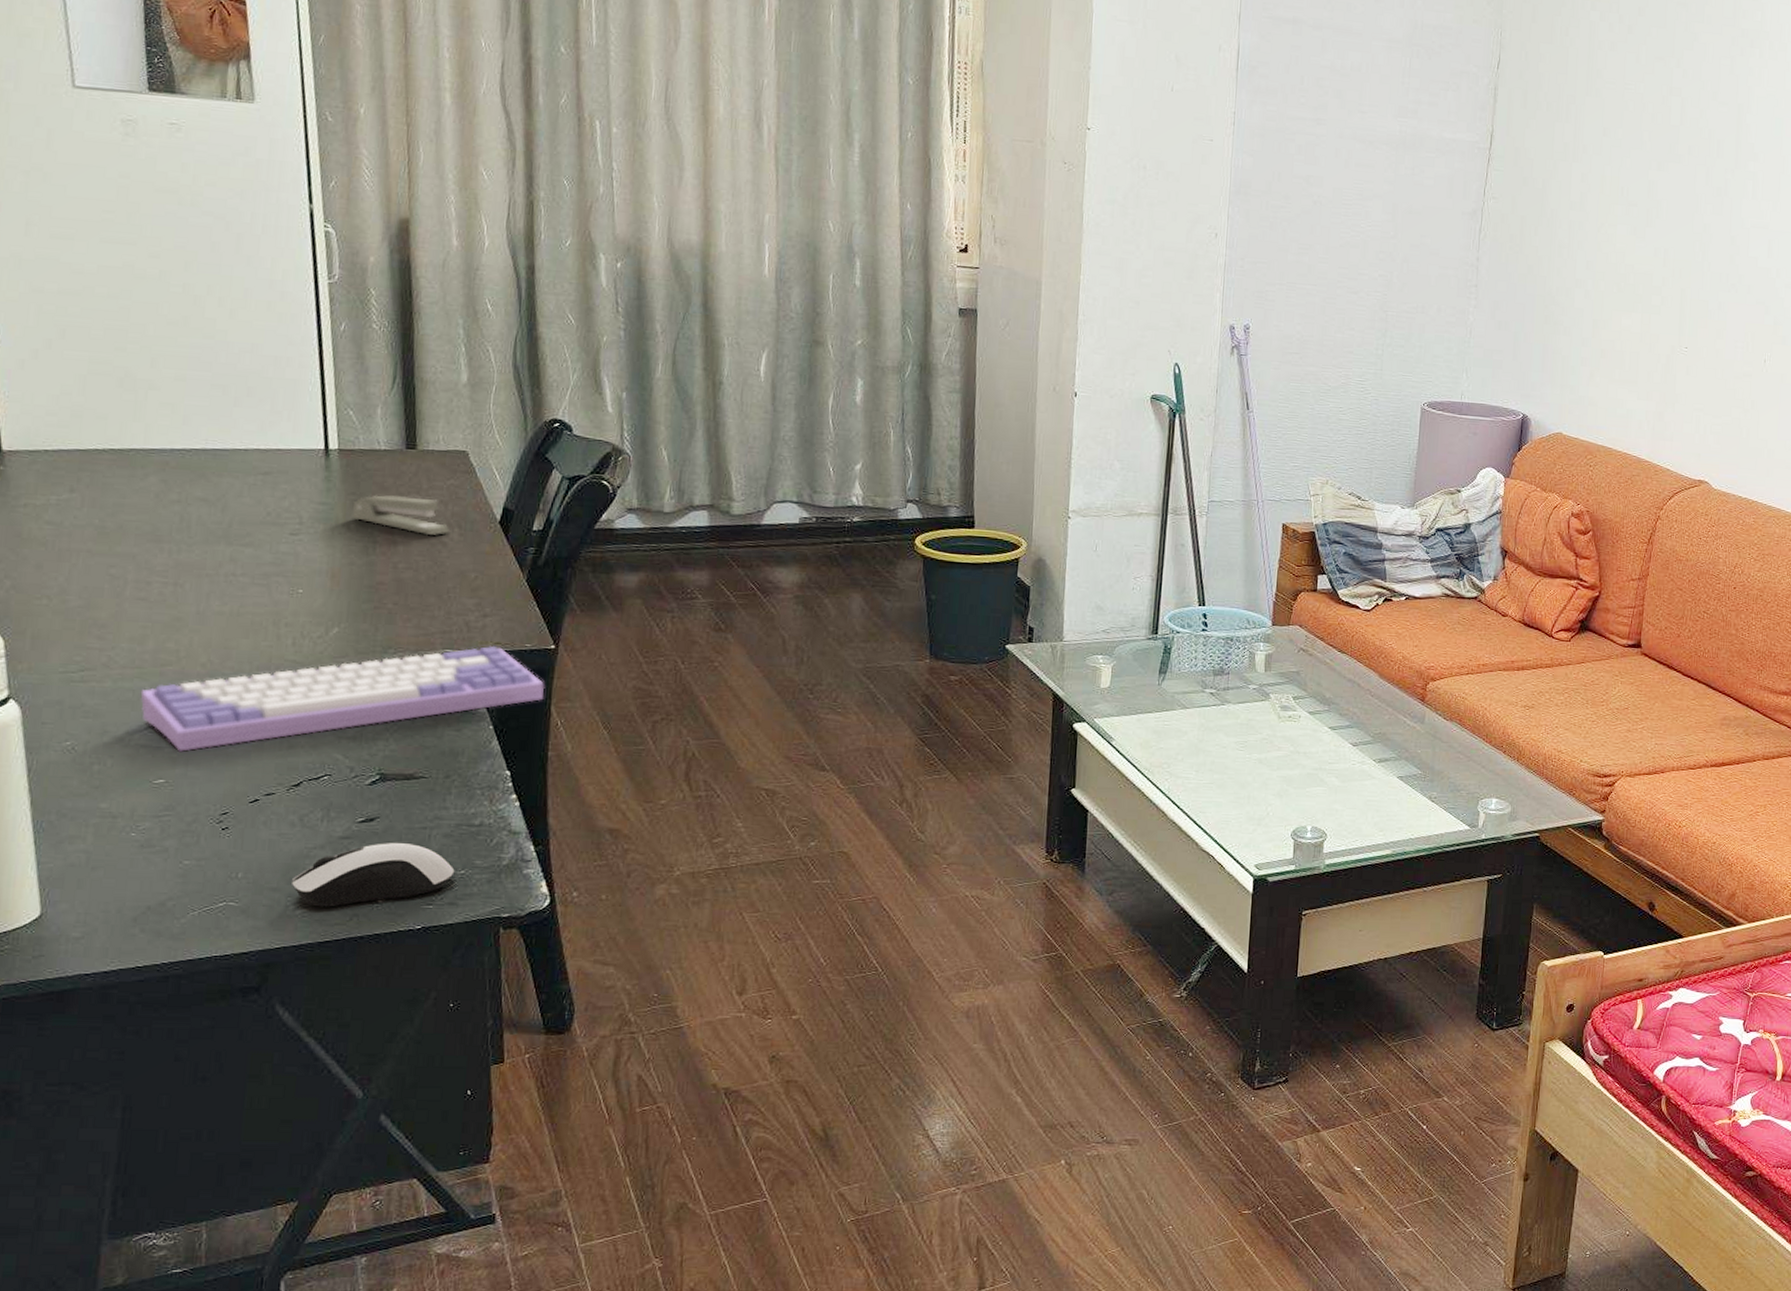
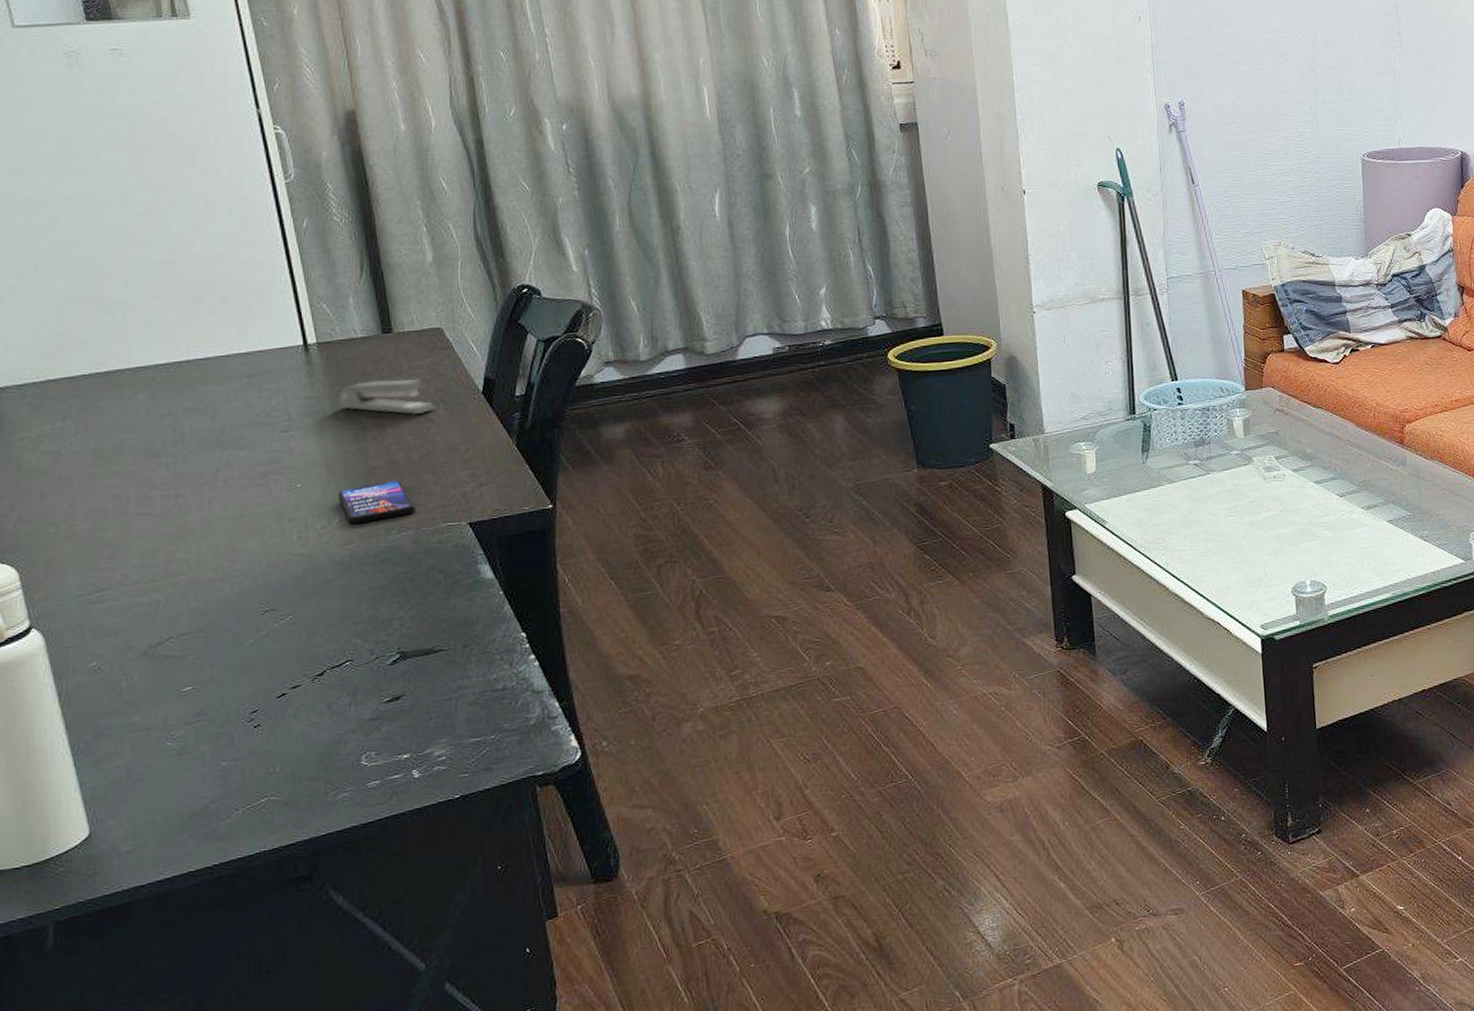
keyboard: present [140,645,545,752] -> none [157,513,549,657]
computer mouse: present [292,843,455,907] -> none [329,716,485,790]
smartphone: none [339,599,416,638] -> present [338,480,415,524]

